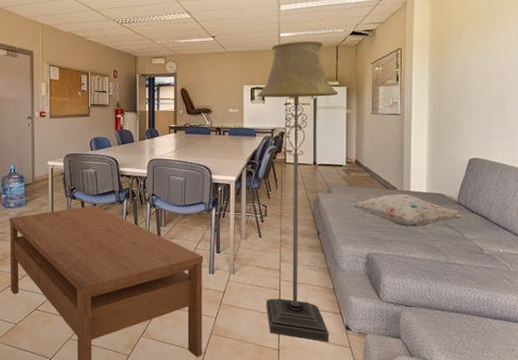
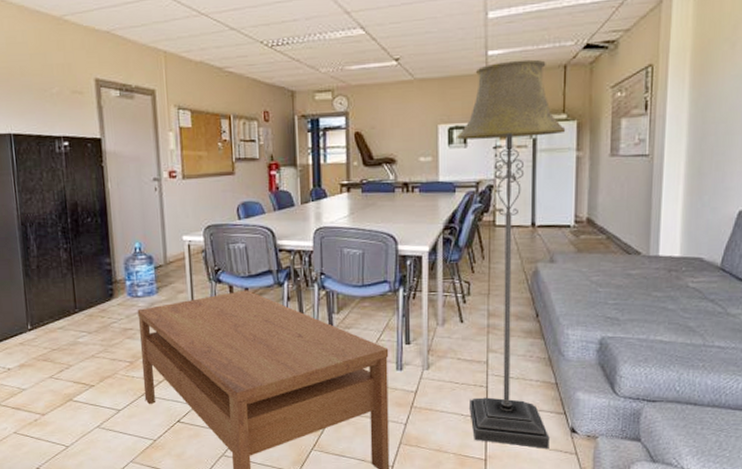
decorative pillow: present [351,194,466,227] -> none [581,259,730,303]

